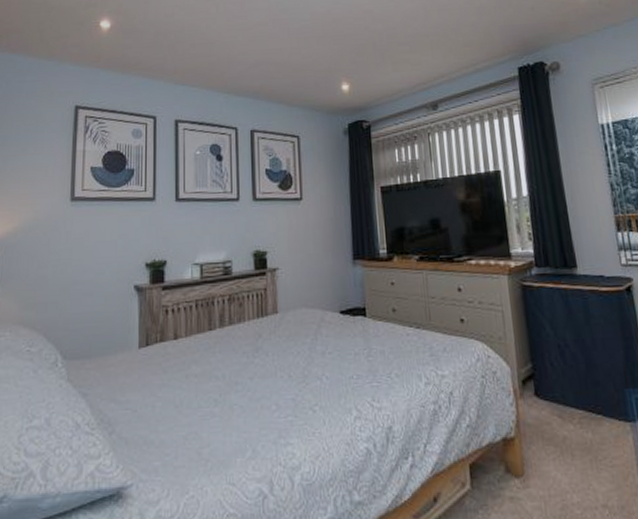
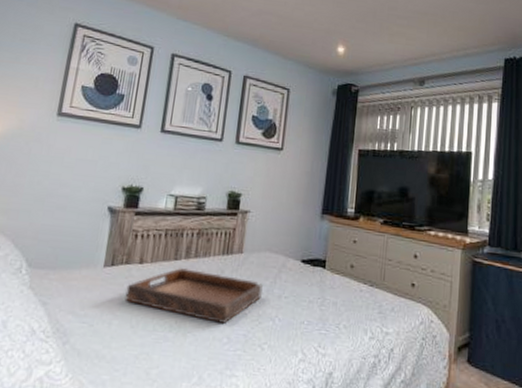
serving tray: none [165,337,304,390] -> present [125,268,263,324]

